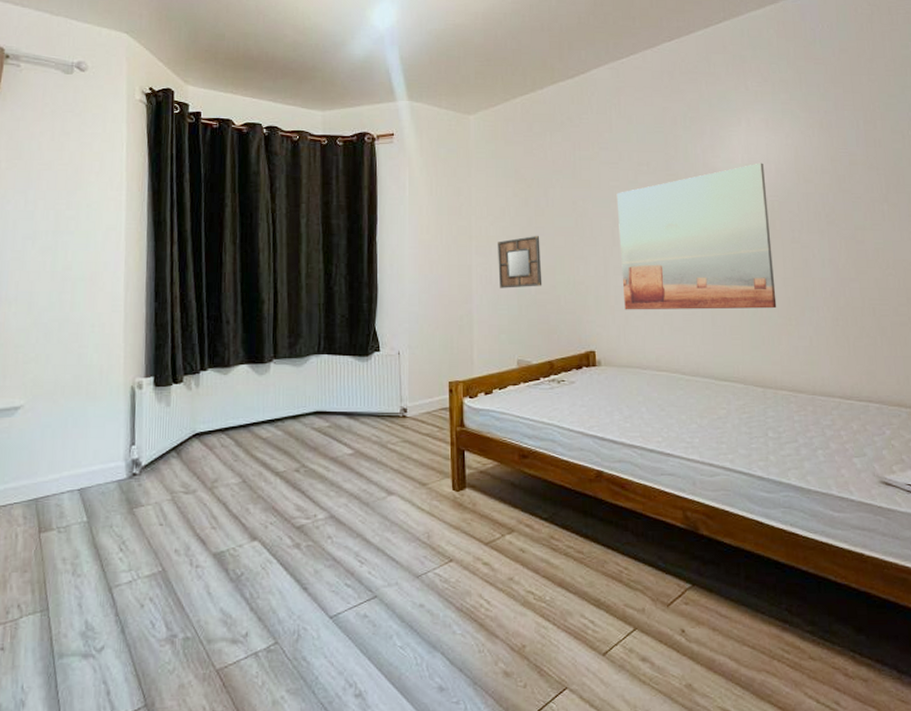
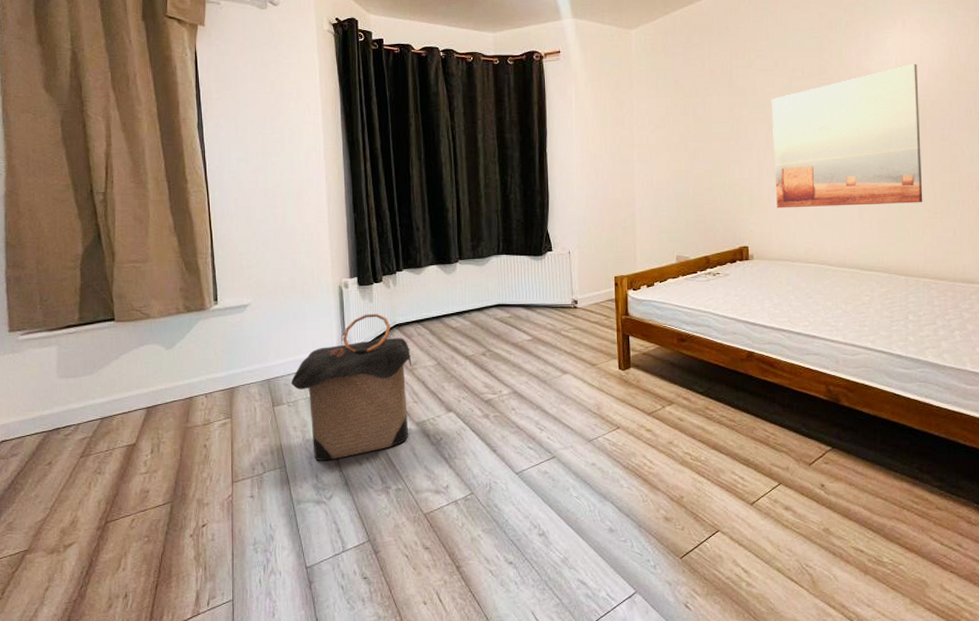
laundry hamper: none [63,420,212,601] -> present [290,313,412,461]
home mirror: present [498,235,542,288] -> none [658,141,700,192]

